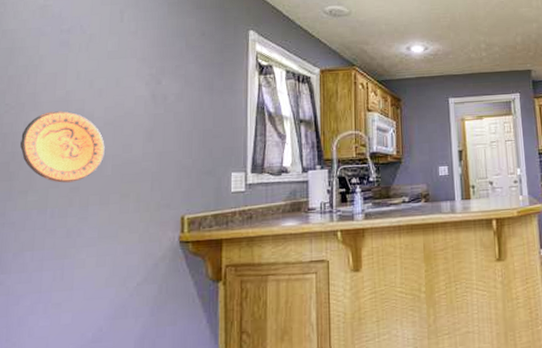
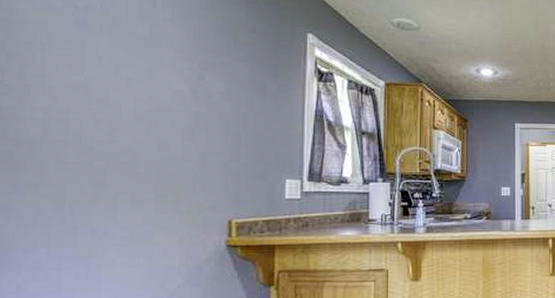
decorative plate: present [20,111,105,183] -> none [27,98,136,178]

